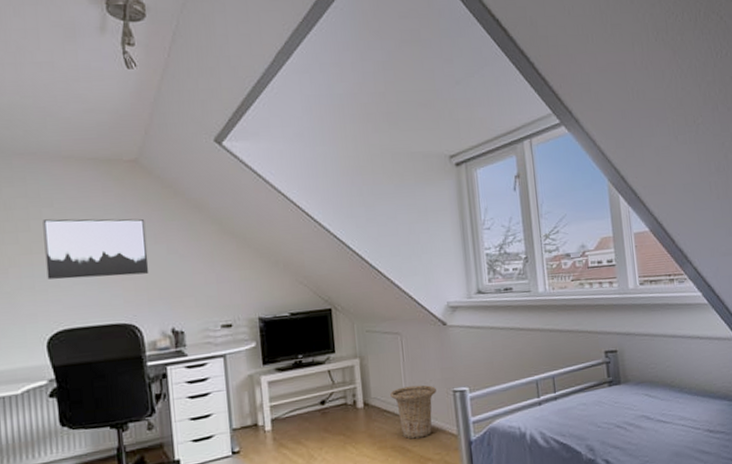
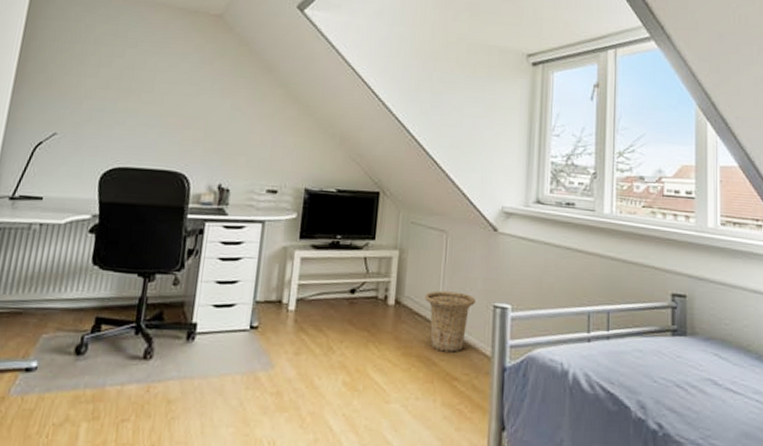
wall art: present [42,218,149,280] -> none [115,59,217,126]

